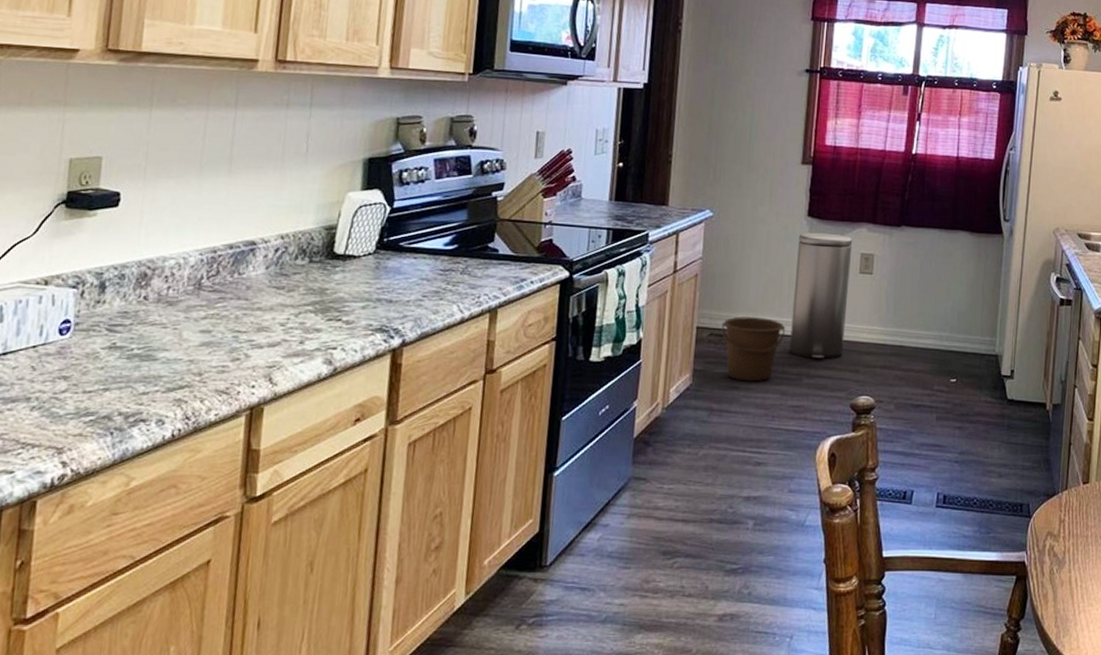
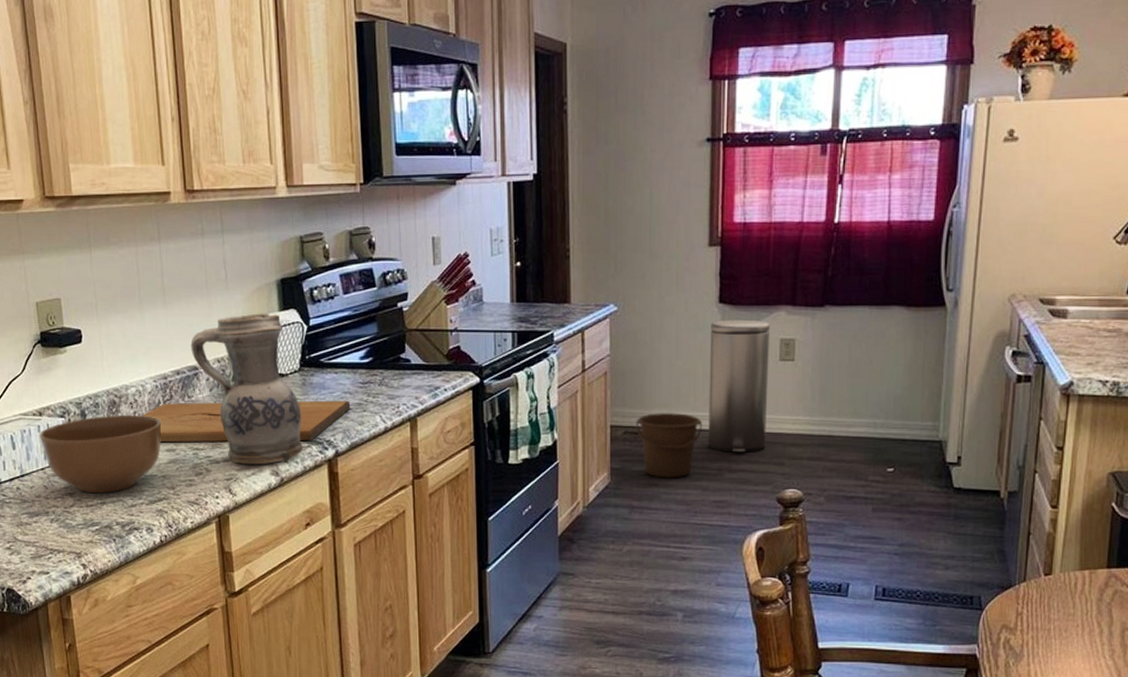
bowl: none [38,289,200,378] -> present [39,414,162,494]
cutting board: none [176,279,427,328] -> present [141,400,351,443]
ceramic jug: none [251,190,370,352] -> present [191,313,303,464]

